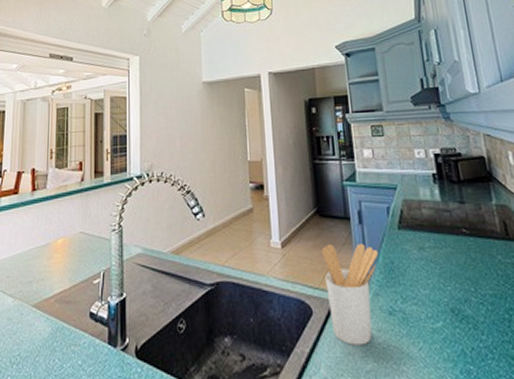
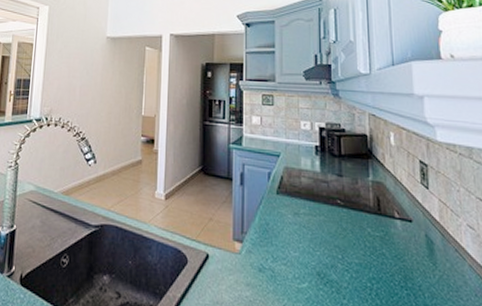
utensil holder: present [321,244,378,346] -> none [202,201,255,297]

